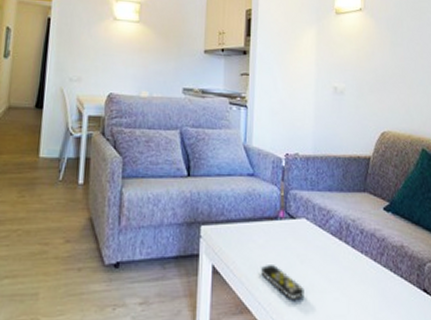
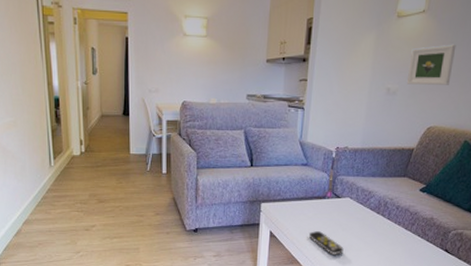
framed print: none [353,43,397,86] -> present [406,44,456,85]

